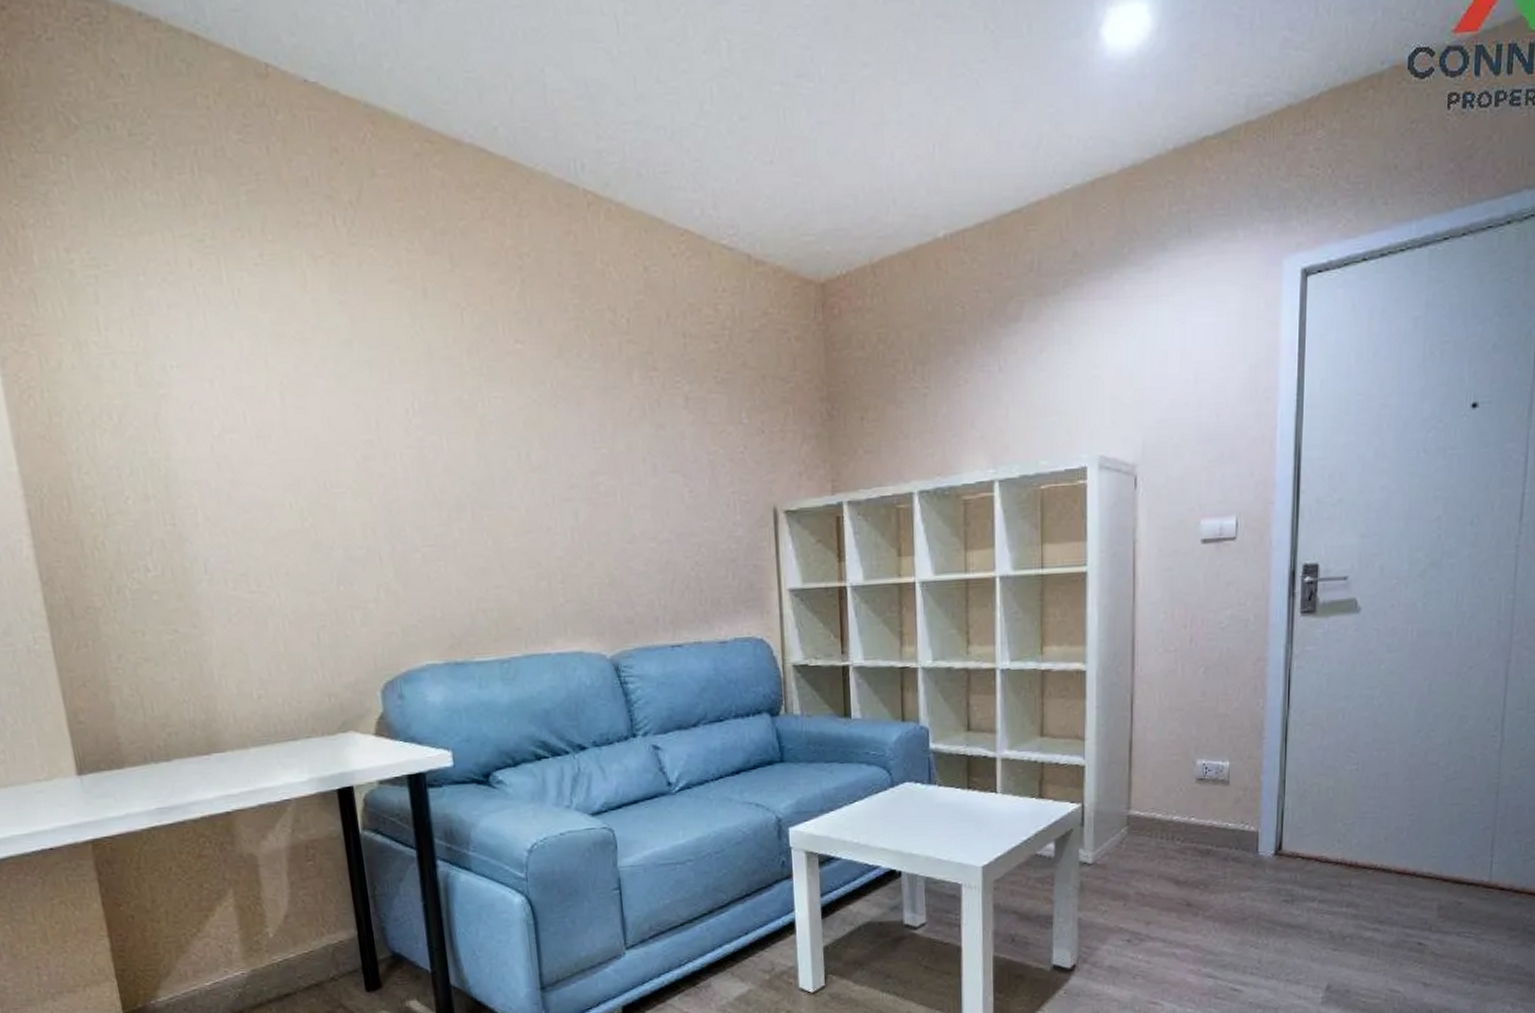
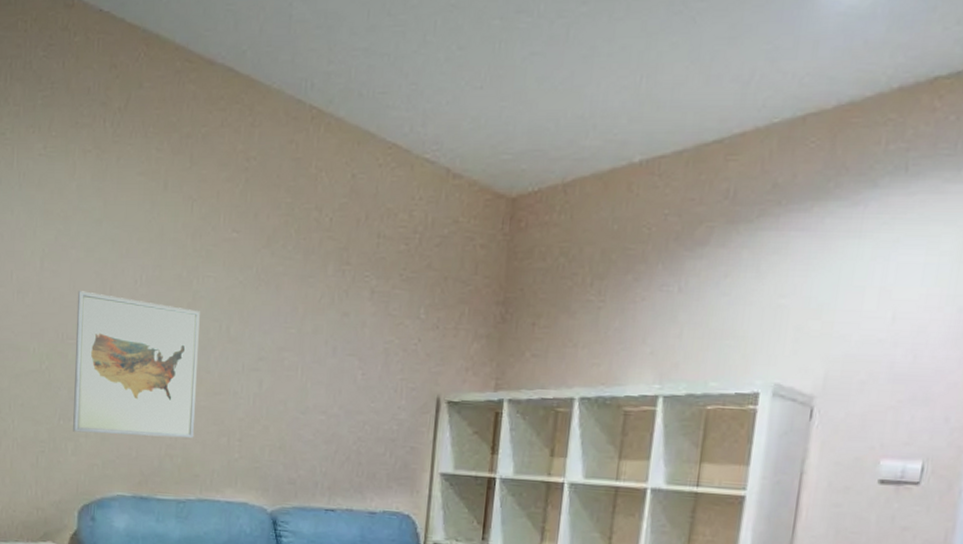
wall art: none [335,428,508,598] -> present [73,291,200,438]

